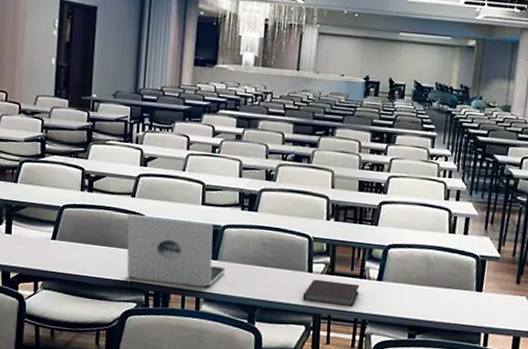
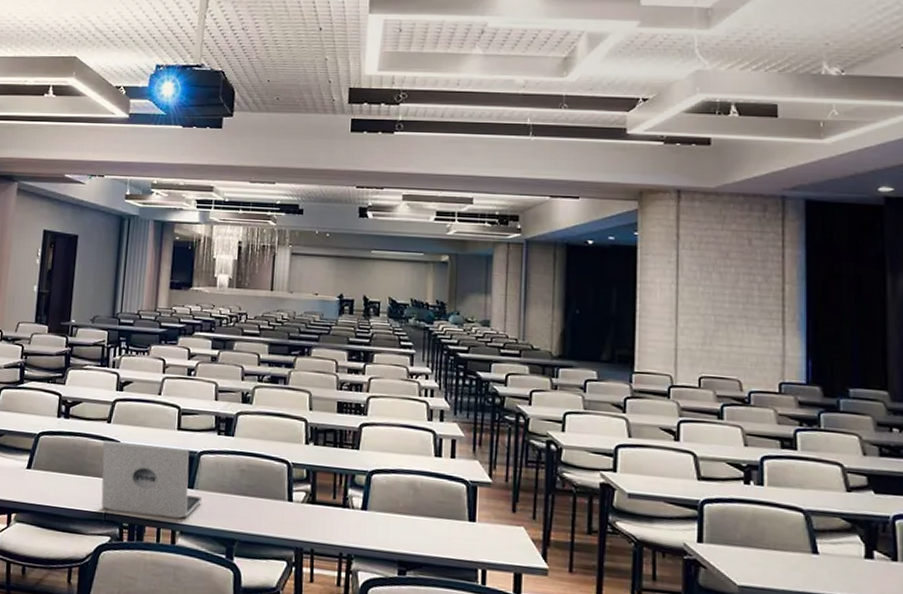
notebook: present [302,279,360,307] -> none [283,508,343,540]

